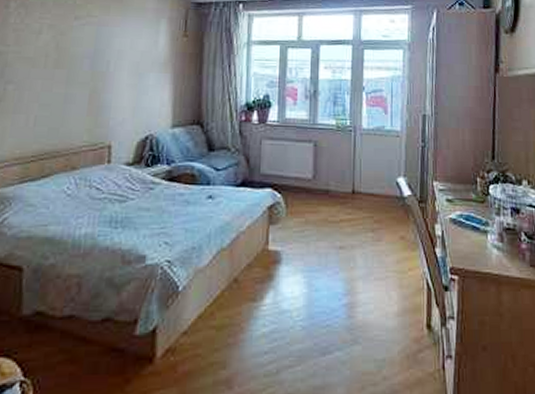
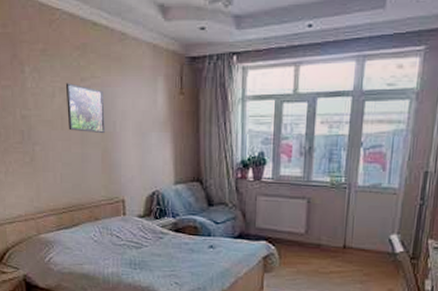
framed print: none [53,20,99,74] -> present [65,83,105,134]

